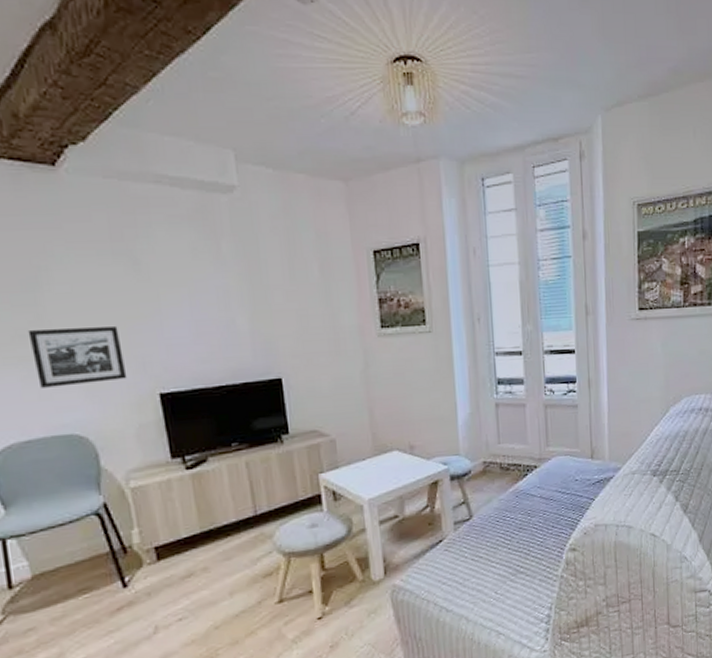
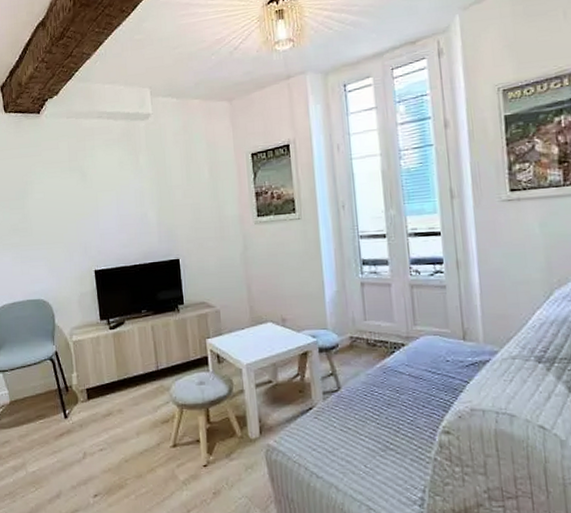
picture frame: present [27,327,127,388] -> none [18,221,75,266]

